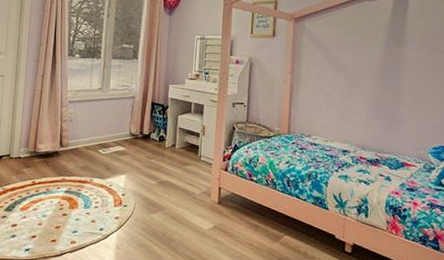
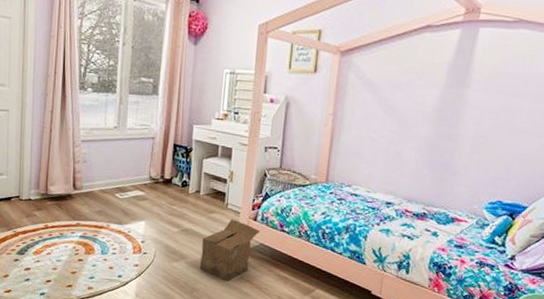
cardboard box: none [176,170,232,232] -> present [200,219,261,282]

